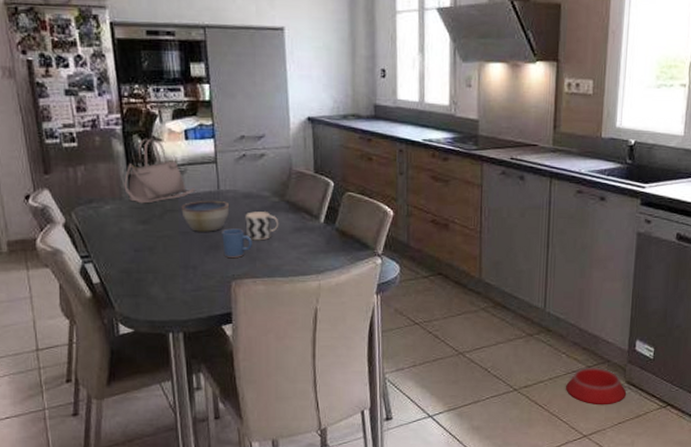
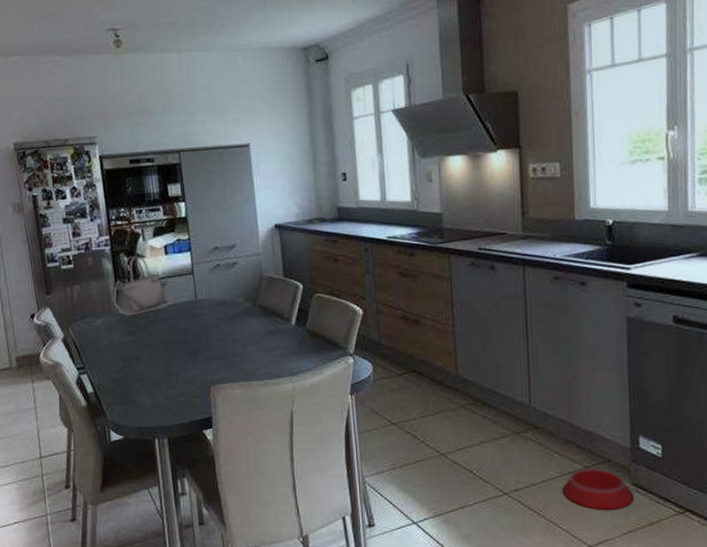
bowl: present [181,201,230,232] -> none [163,310,207,340]
mug: present [222,228,252,259] -> none [200,335,229,364]
cup: present [245,211,279,241] -> none [221,317,253,346]

